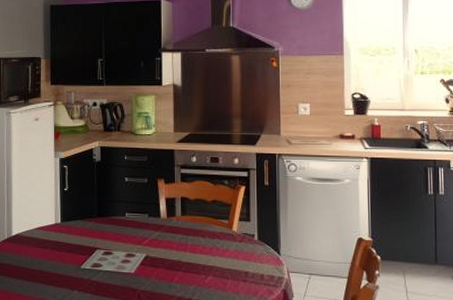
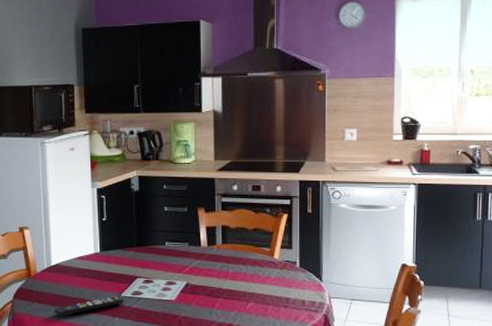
remote control: none [12,268,83,291] -> present [54,296,124,318]

